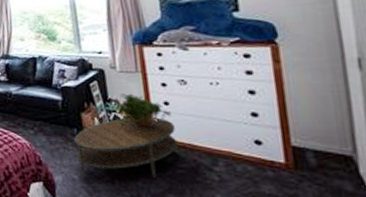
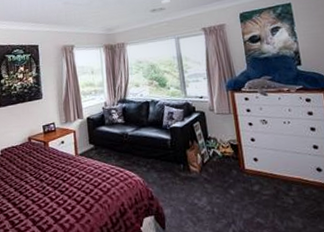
coffee table: present [74,117,177,178] -> none [181,152,262,209]
potted plant: present [118,93,171,128] -> none [216,132,257,162]

